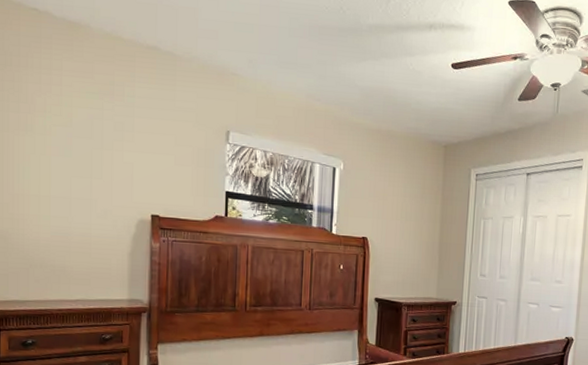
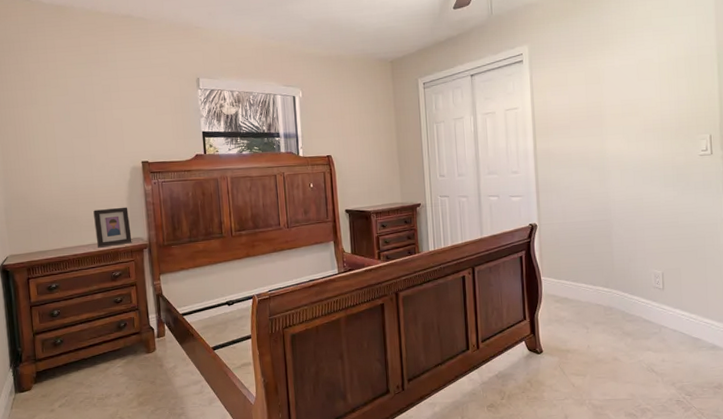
picture frame: none [87,262,130,305] -> present [93,207,132,248]

